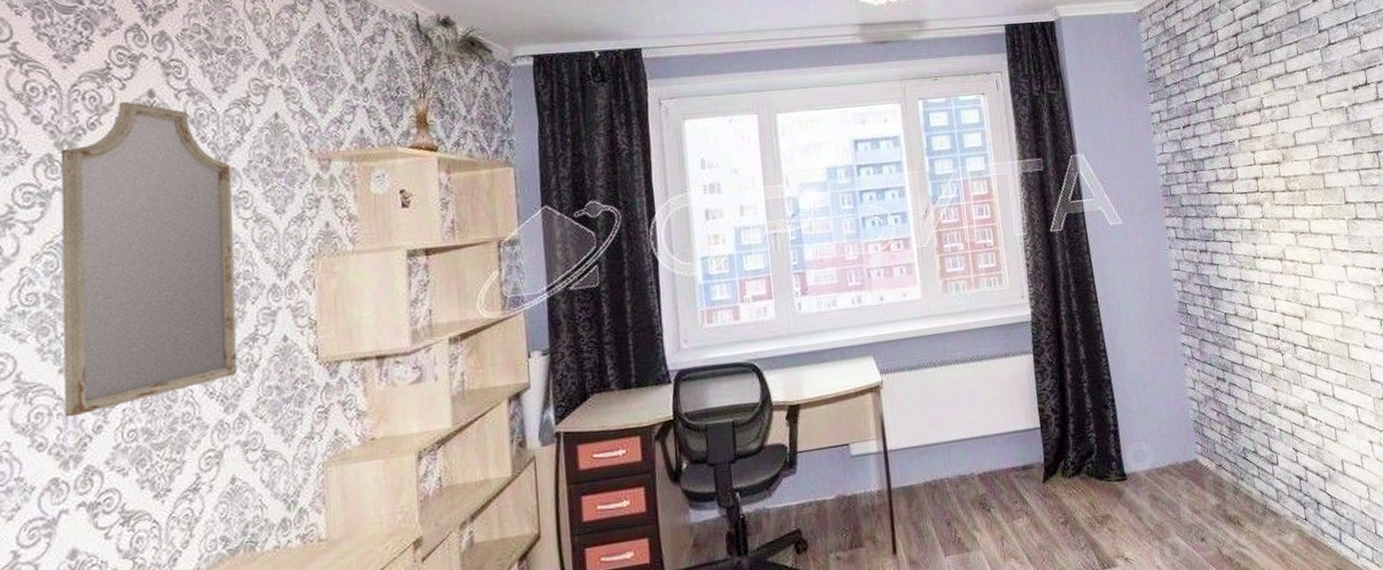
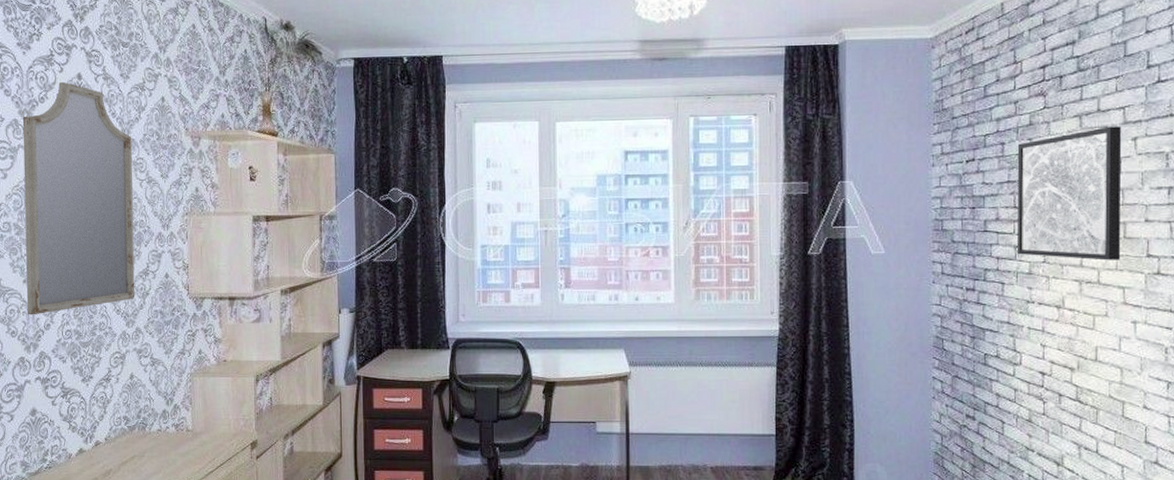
wall art: none [1224,86,1325,213] -> present [1017,126,1122,261]

